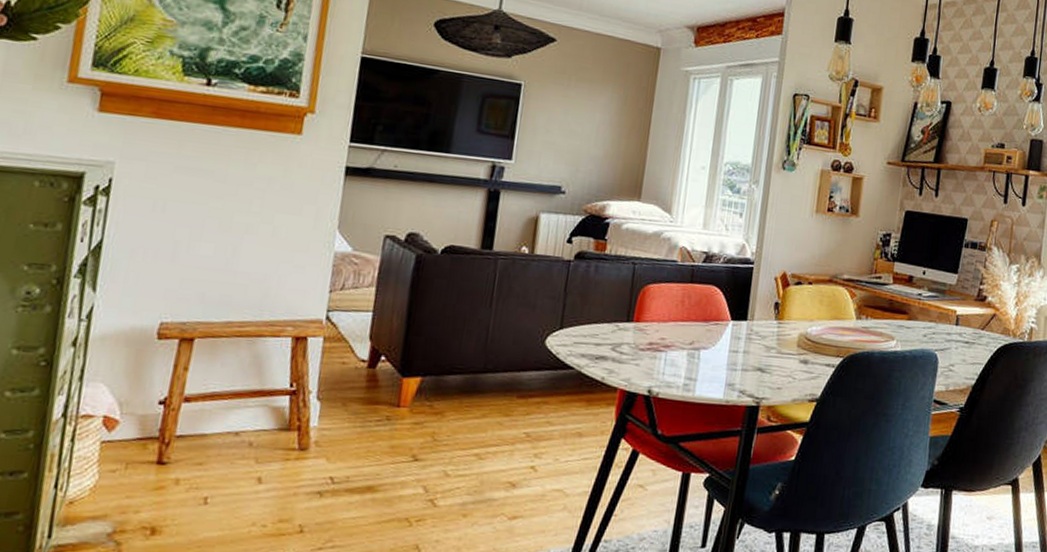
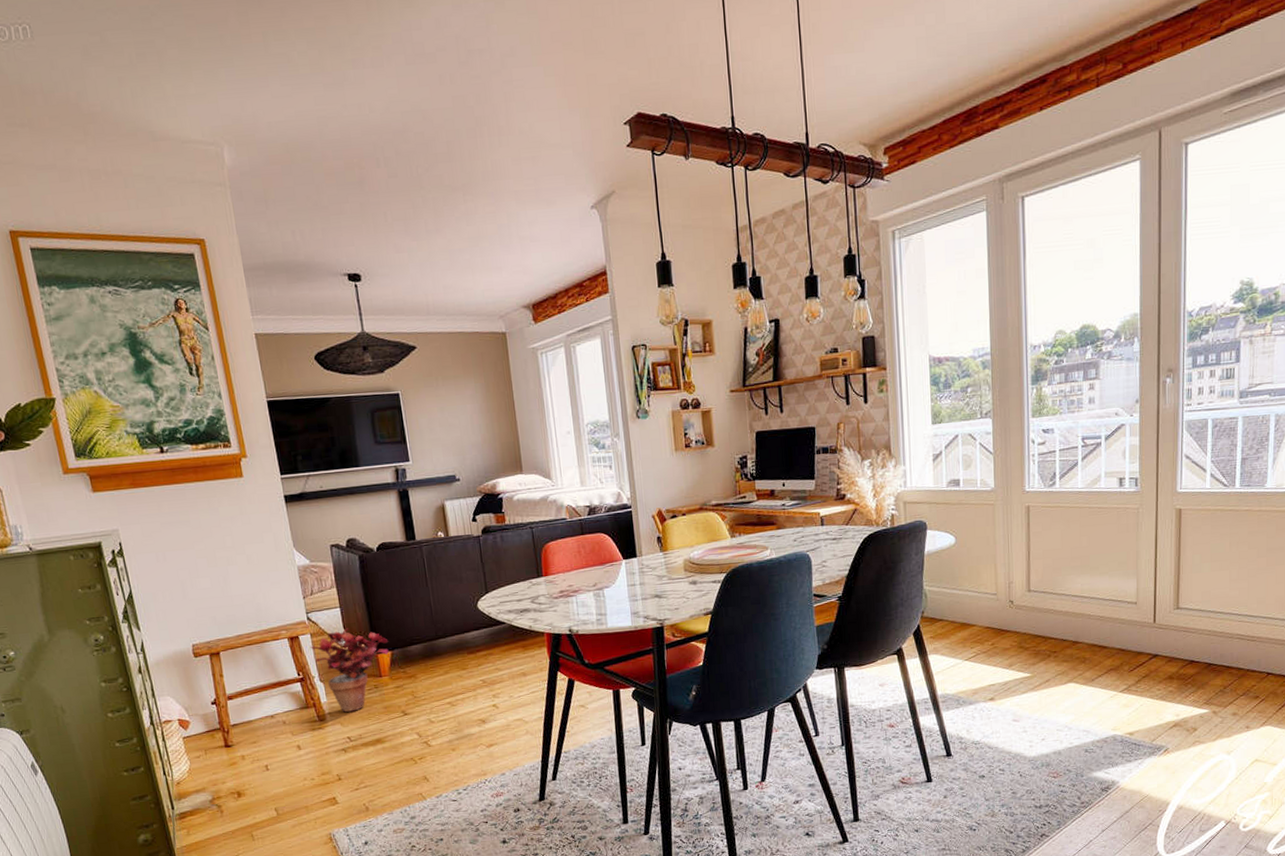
potted plant: none [317,338,422,445] -> present [310,628,389,712]

